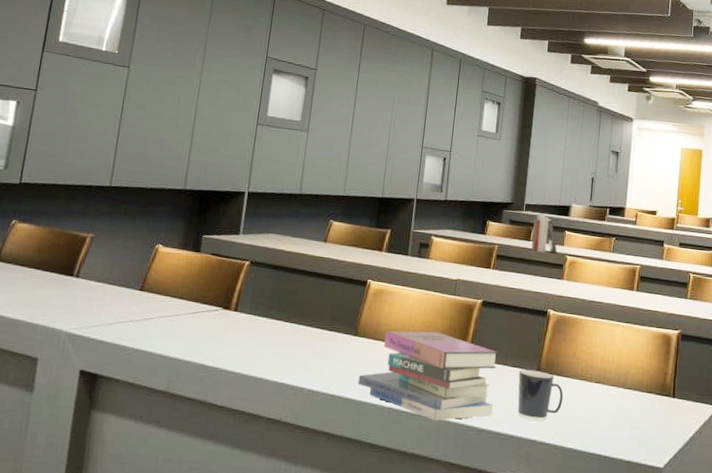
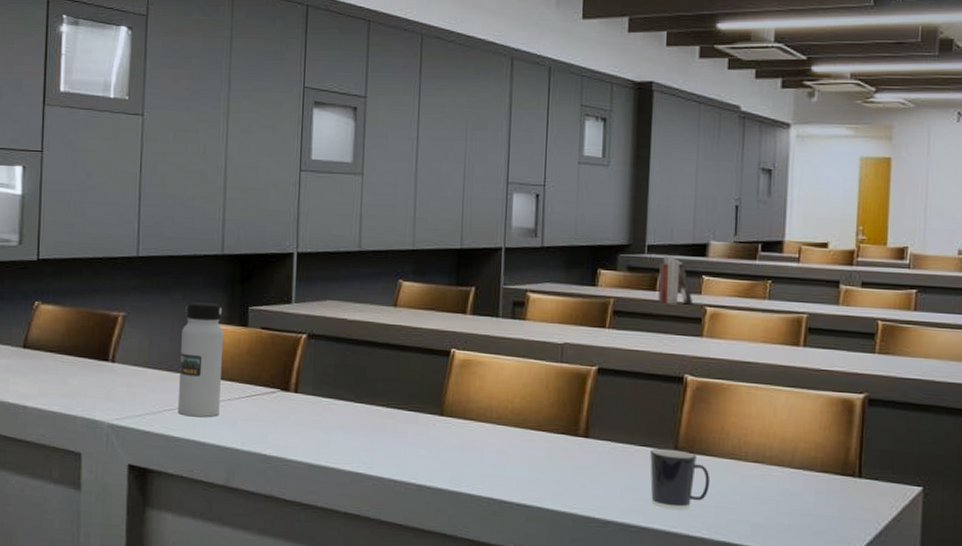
water bottle: none [130,228,180,330] -> present [177,301,224,418]
books: present [357,330,498,422] -> none [448,407,622,513]

